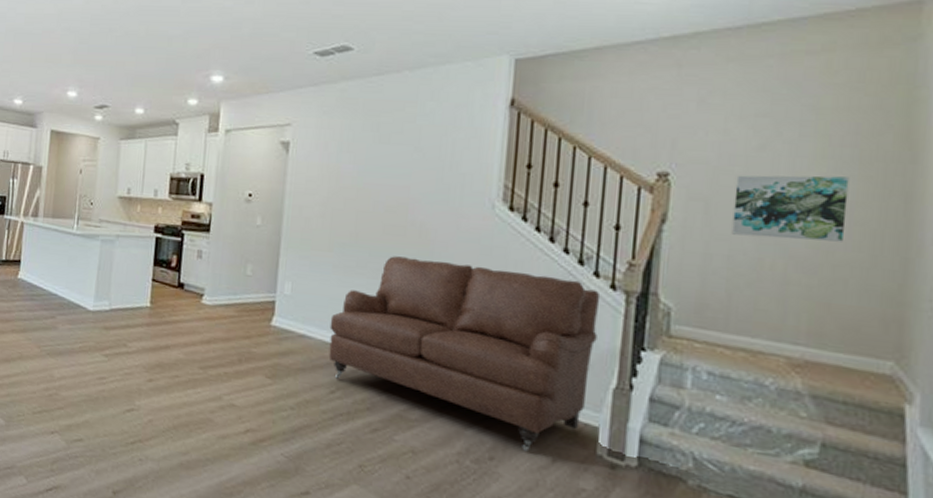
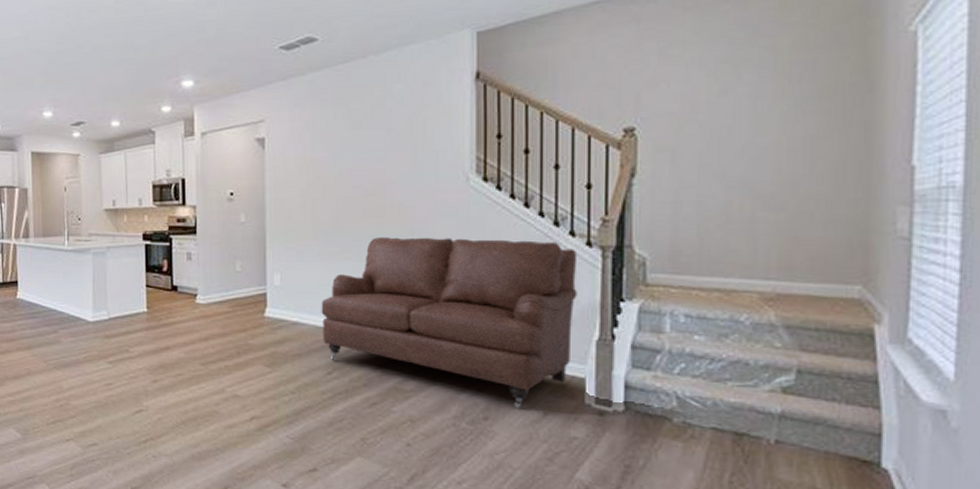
wall art: present [731,175,850,242] -> none [699,113,810,181]

